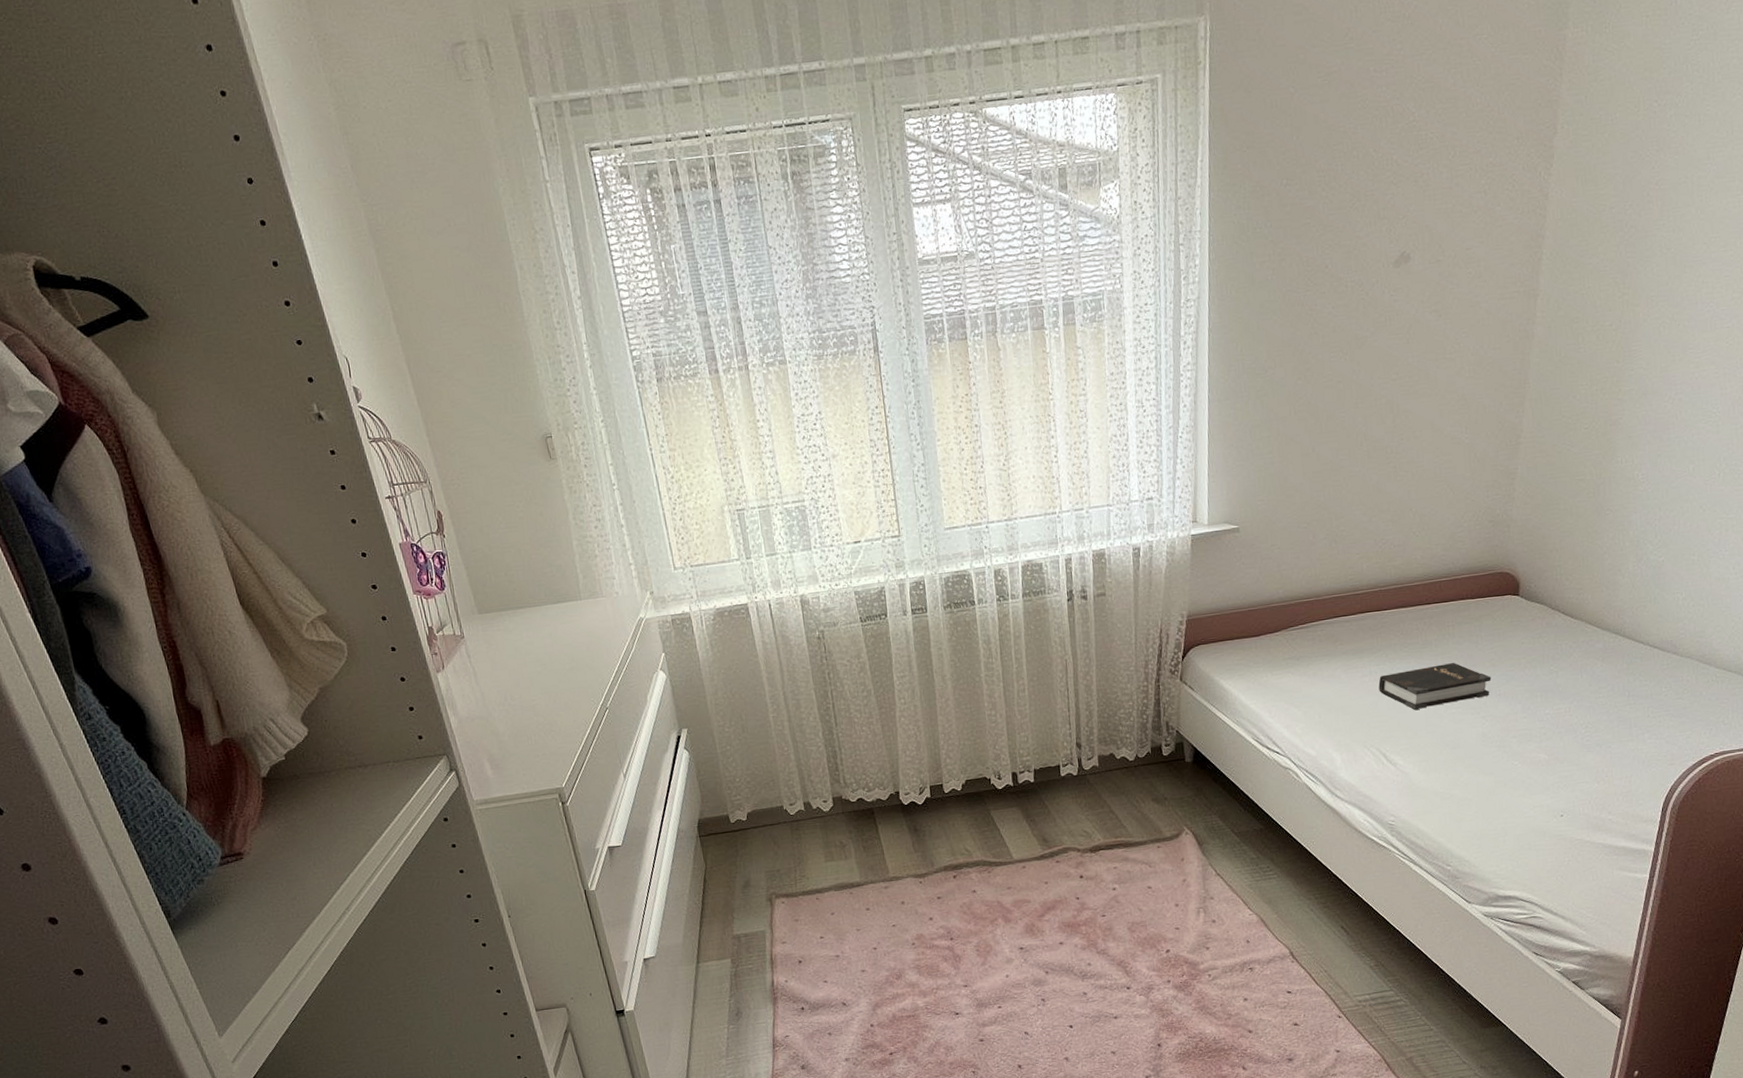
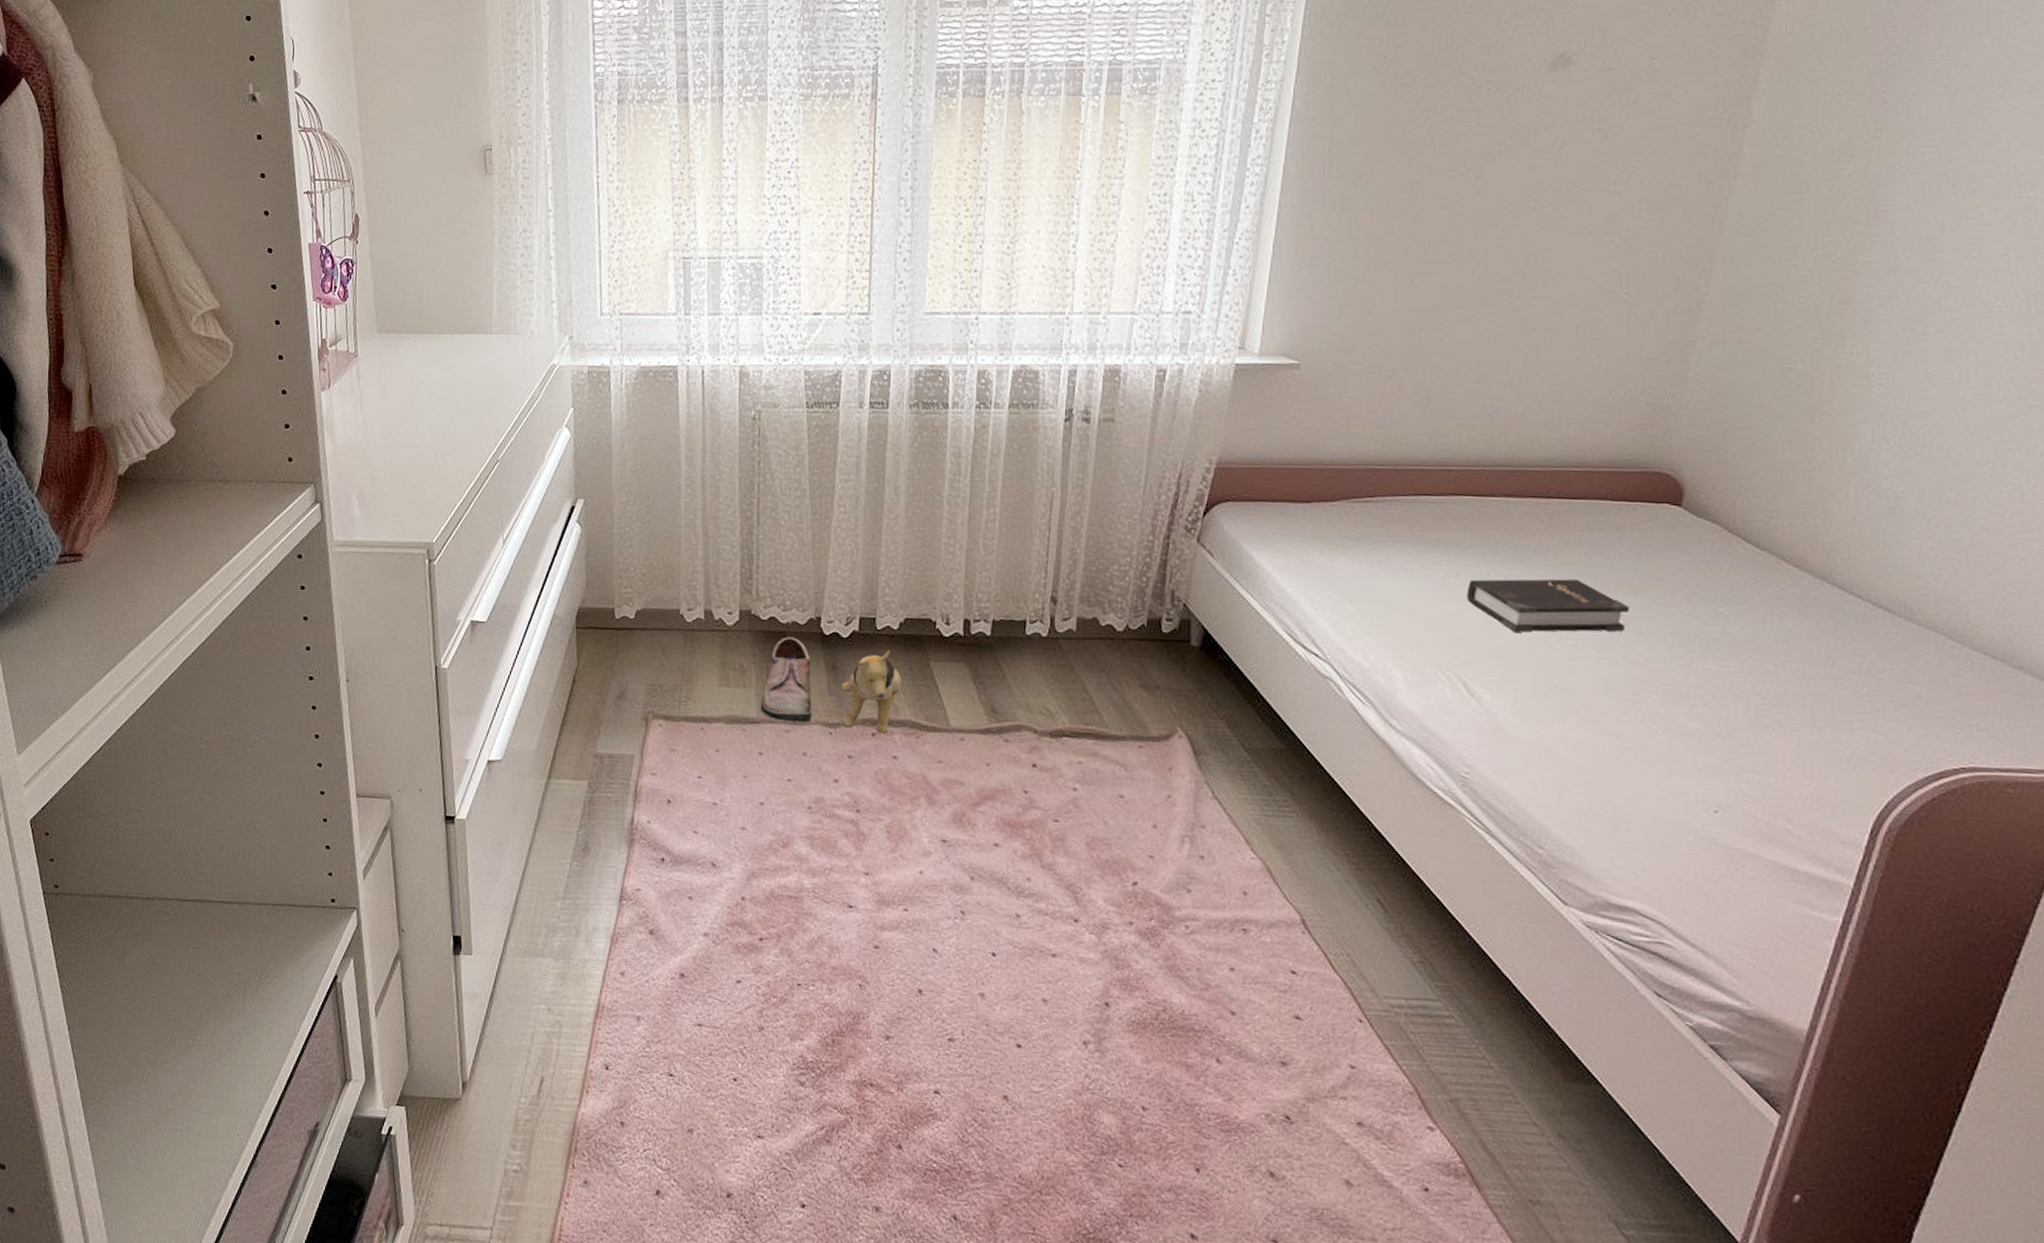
shoe: none [861,811,904,881] -> present [760,637,812,723]
plush toy: none [923,808,971,875] -> present [841,650,901,734]

